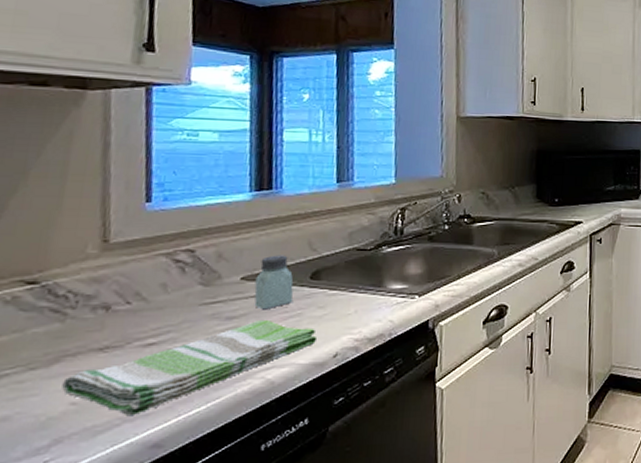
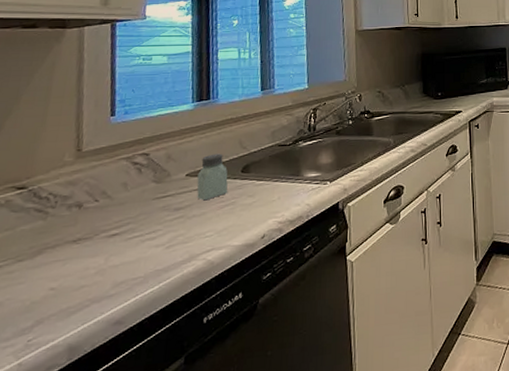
dish towel: present [62,321,318,417] -> none [43,210,248,298]

